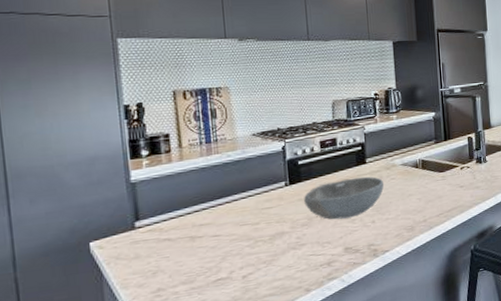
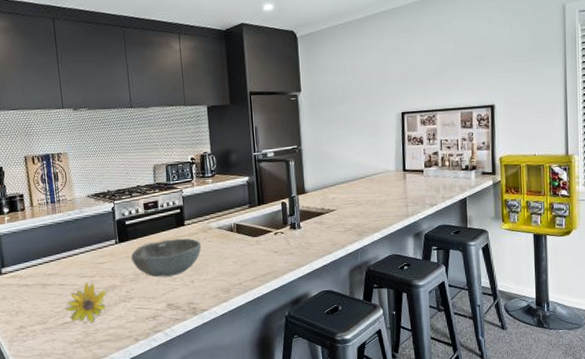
flower: none [219,230,273,278] -> present [65,282,107,325]

